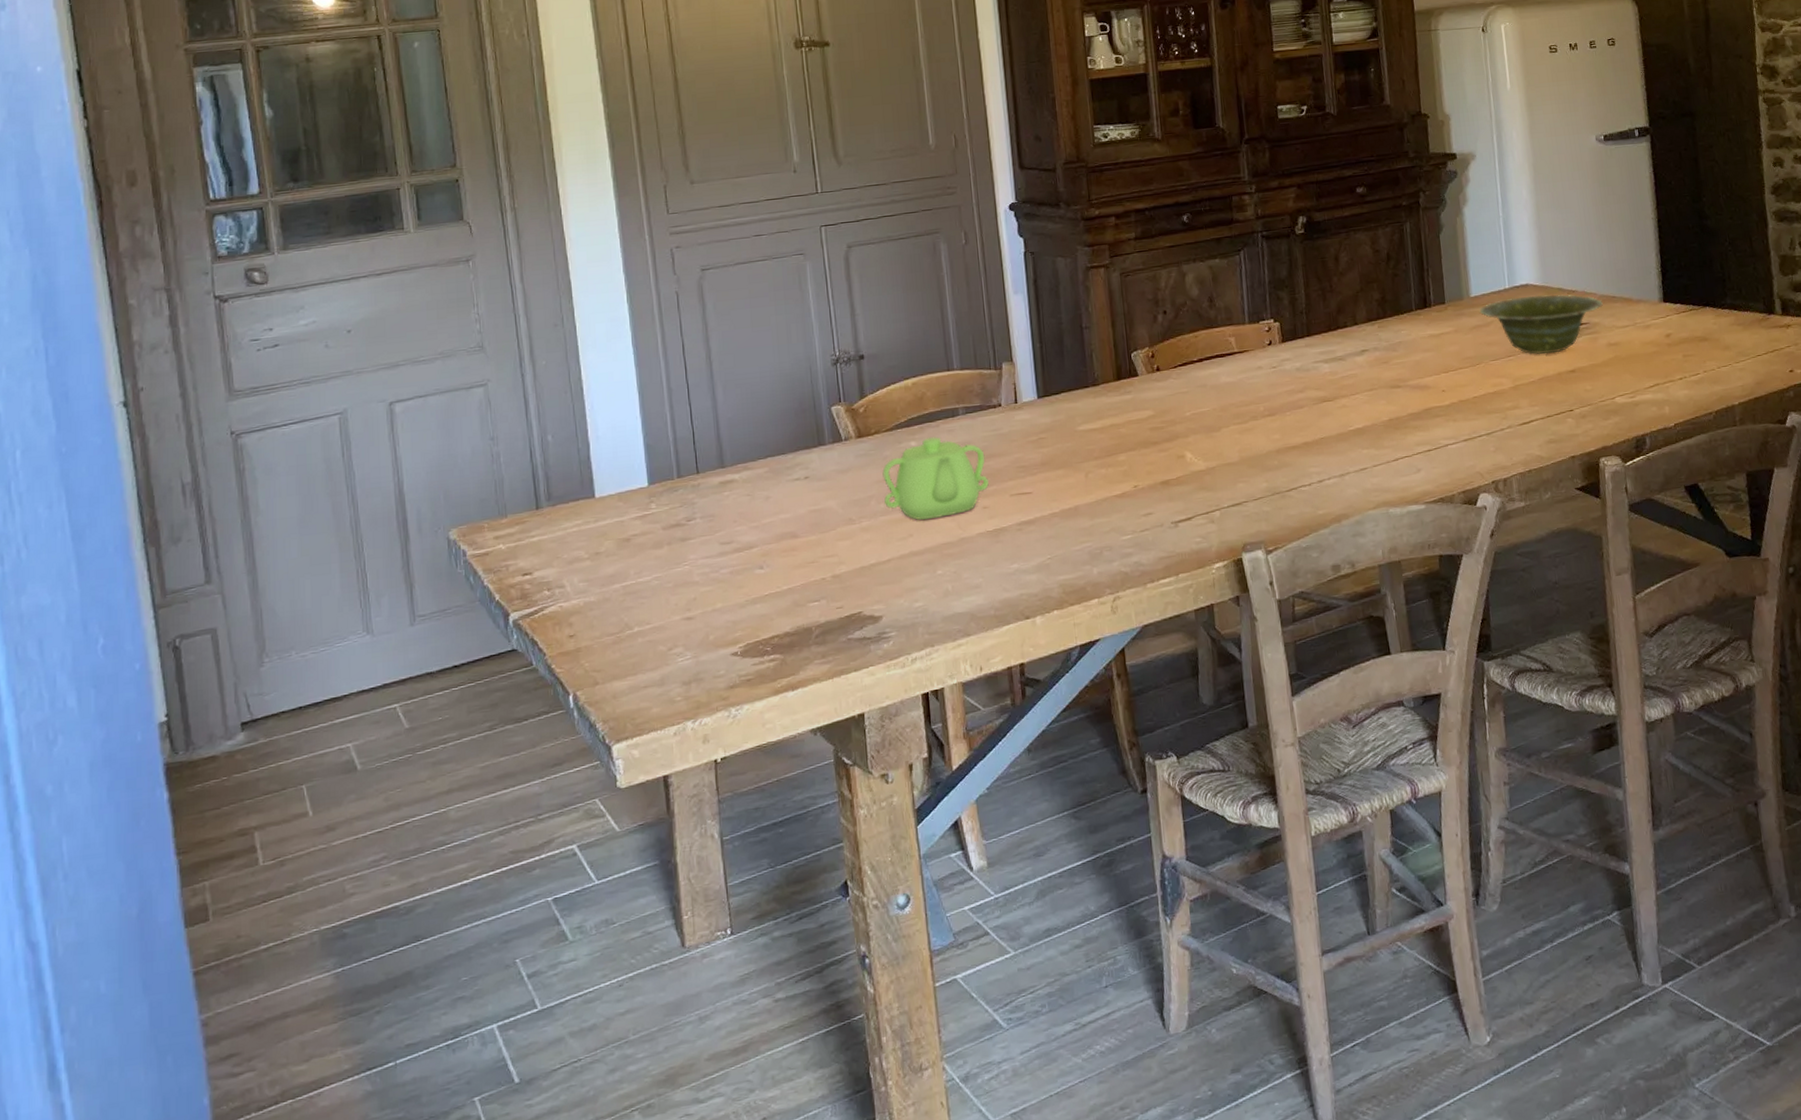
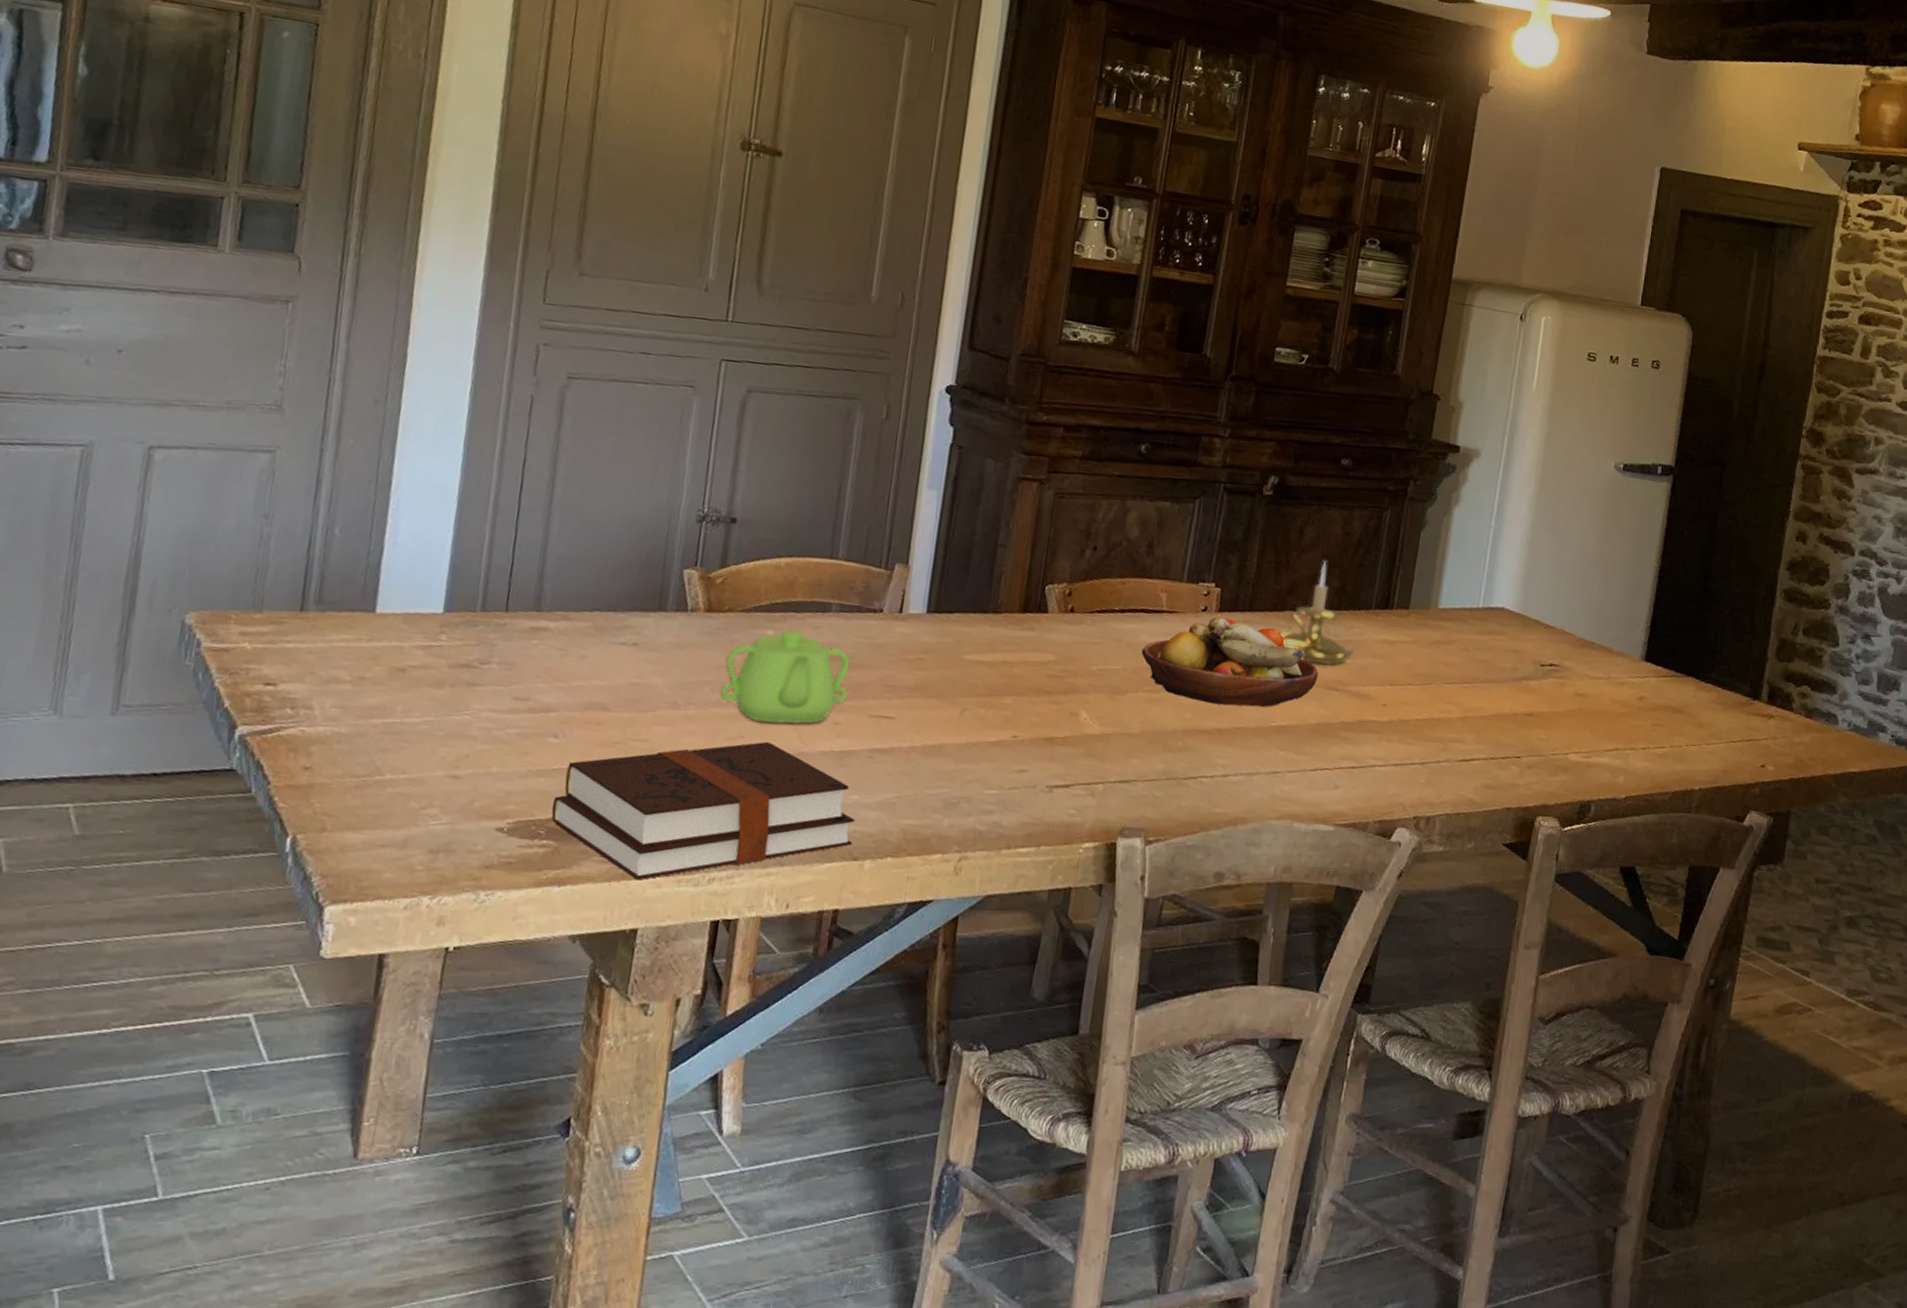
hardback book: none [771,534,1021,673] -> present [551,741,855,880]
fruit bowl: none [1224,346,1381,423] -> present [1141,617,1319,707]
candle holder: none [1338,278,1407,369] -> present [1281,561,1354,666]
dish: present [1479,294,1603,355] -> none [1444,619,1580,691]

